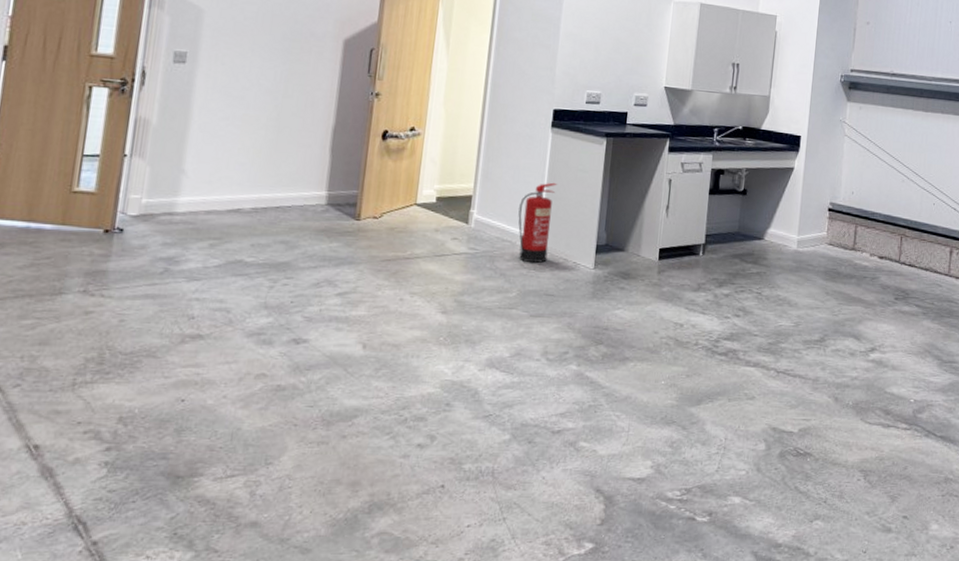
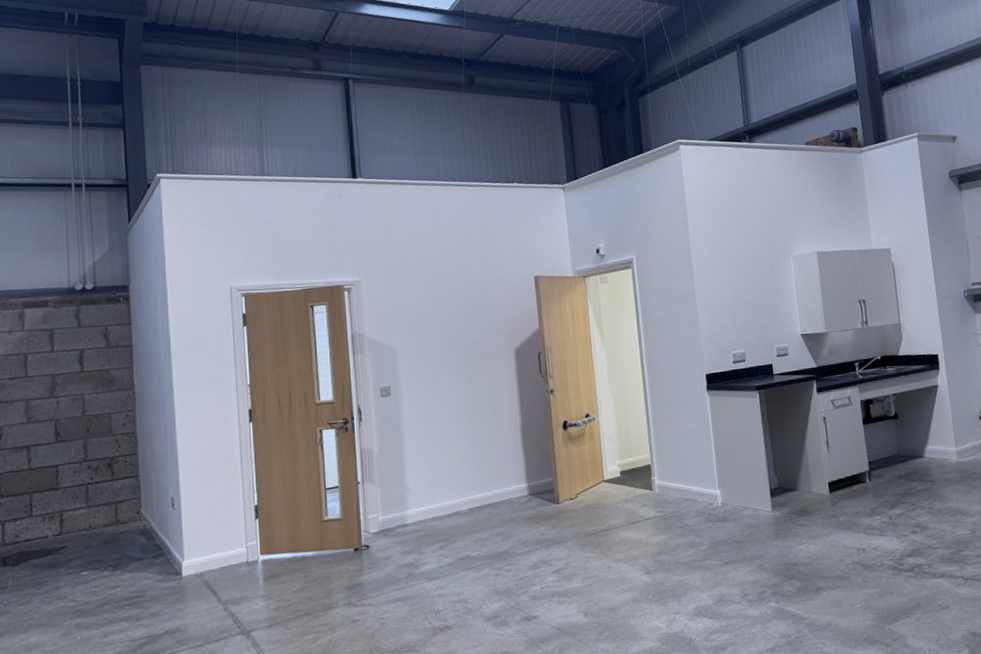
fire extinguisher: present [518,182,558,263] -> none [693,439,728,516]

